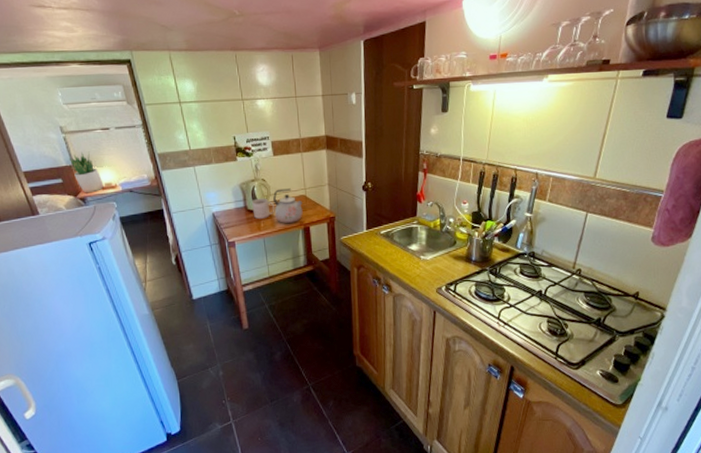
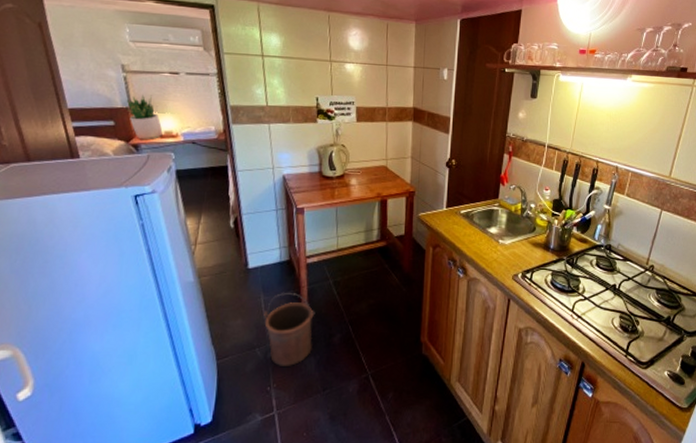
bucket: none [211,318,257,383] -> present [263,293,316,368]
mug: present [251,198,275,219] -> none [327,164,353,186]
kettle: present [273,188,303,223] -> none [351,156,382,194]

